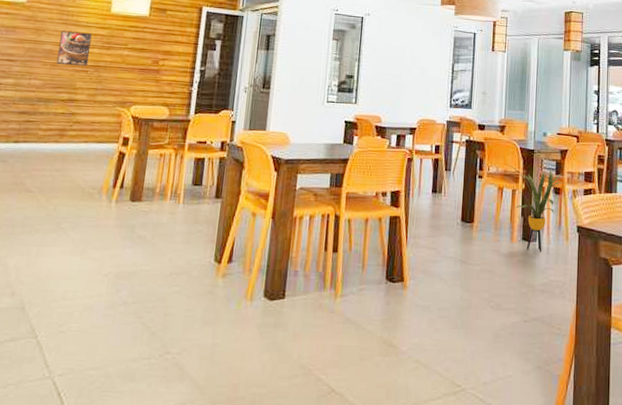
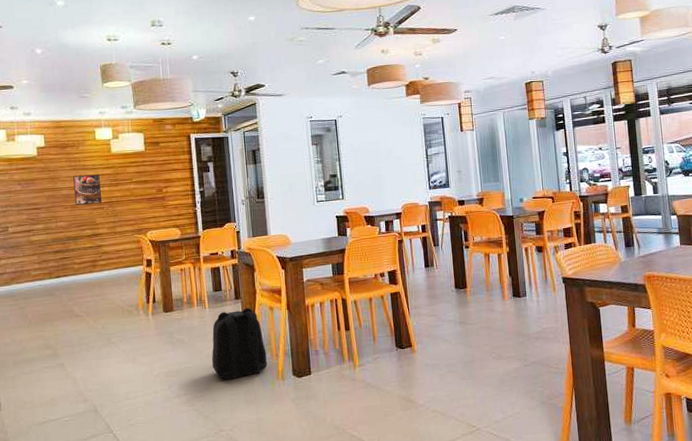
backpack: none [173,210,239,292] -> present [211,308,268,380]
house plant: present [504,164,567,252] -> none [487,231,548,305]

